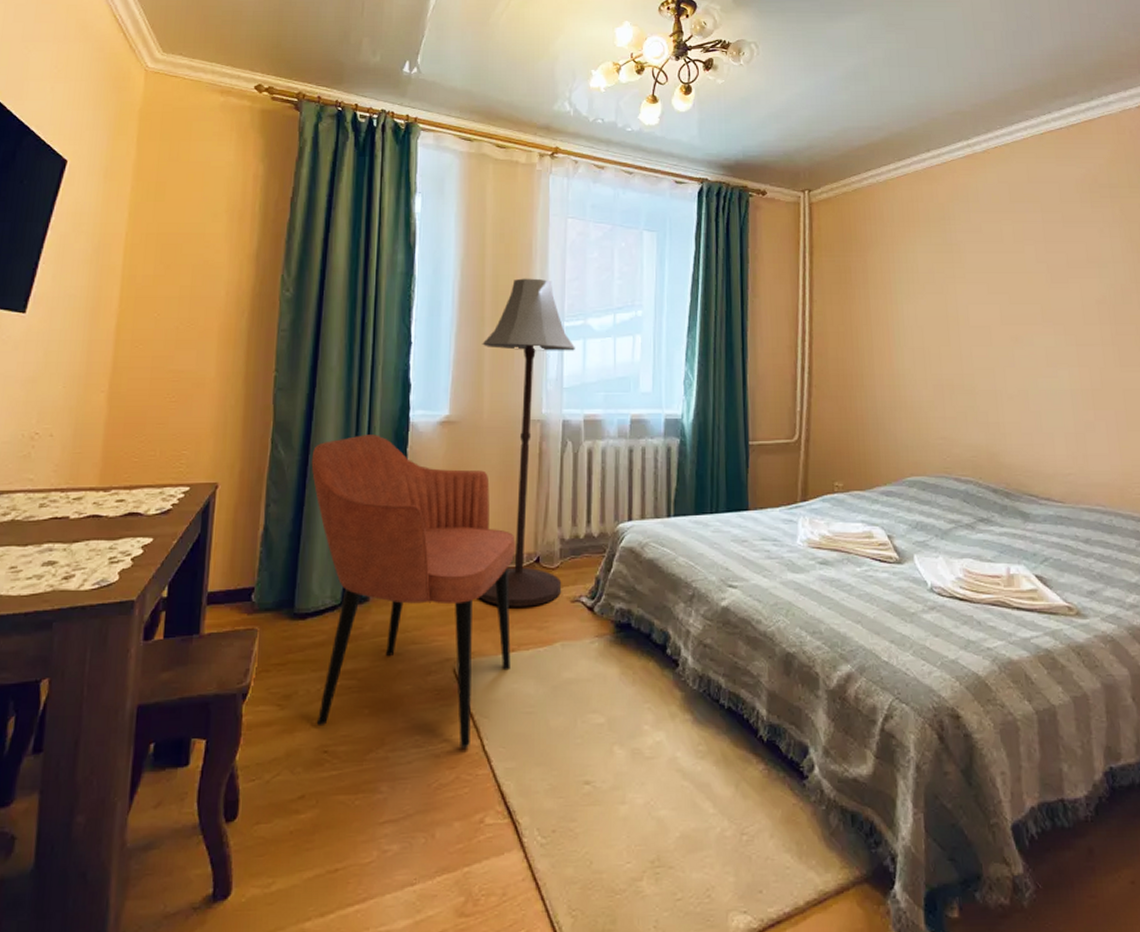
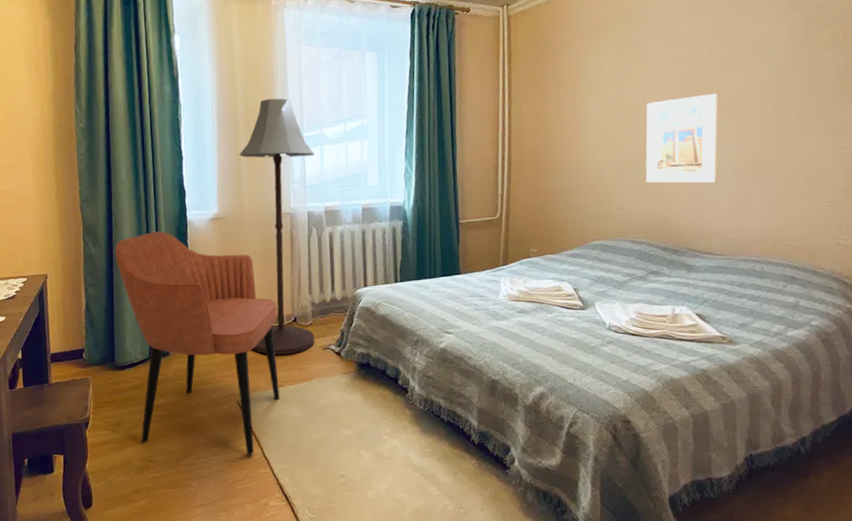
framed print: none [968,307,1053,413] -> present [645,93,719,183]

